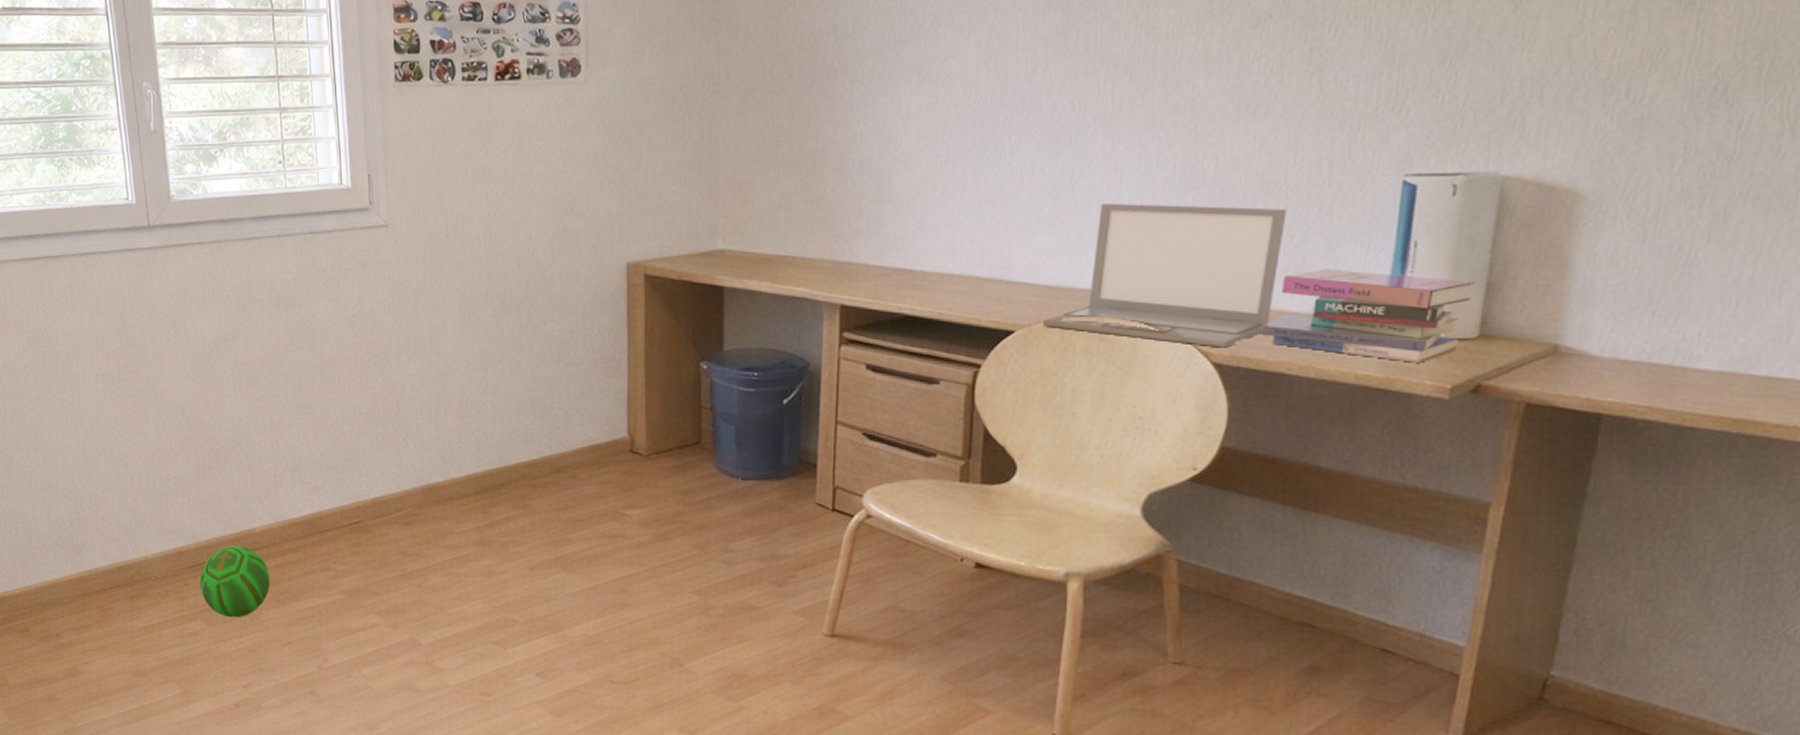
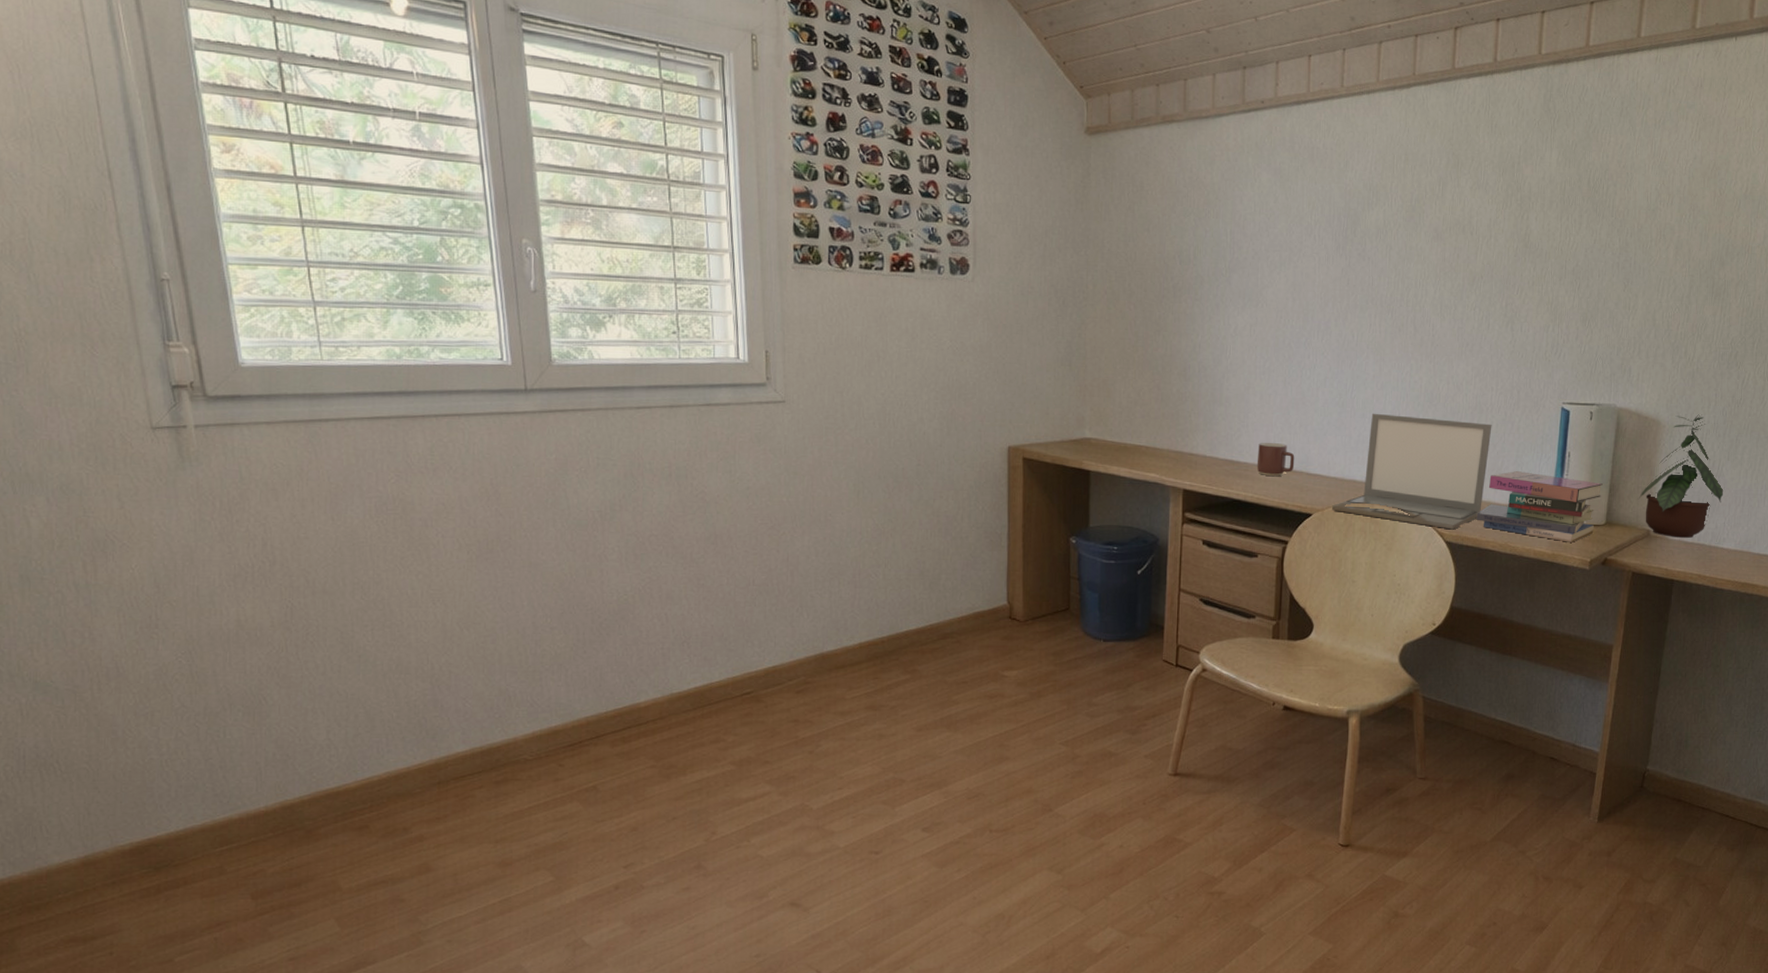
ball: present [200,546,270,618] -> none [577,722,655,797]
mug: none [937,245,990,286] -> present [1256,442,1295,476]
potted plant: none [1539,178,1699,356] -> present [1639,414,1724,539]

